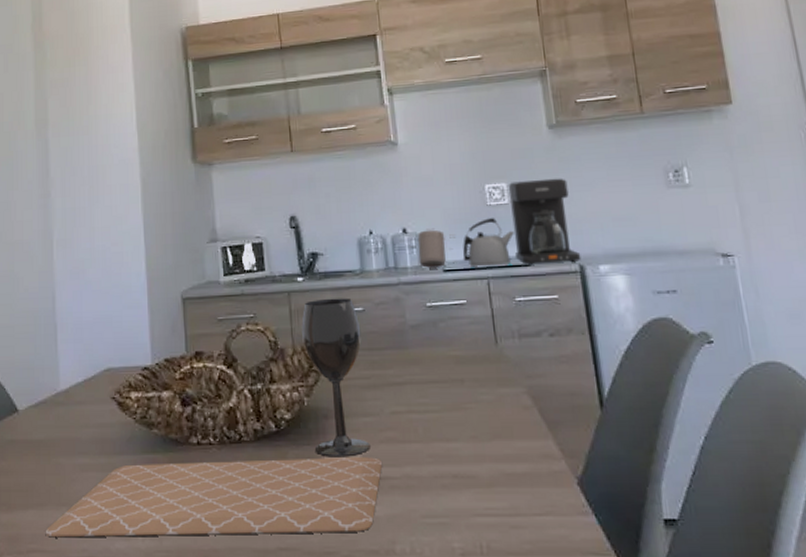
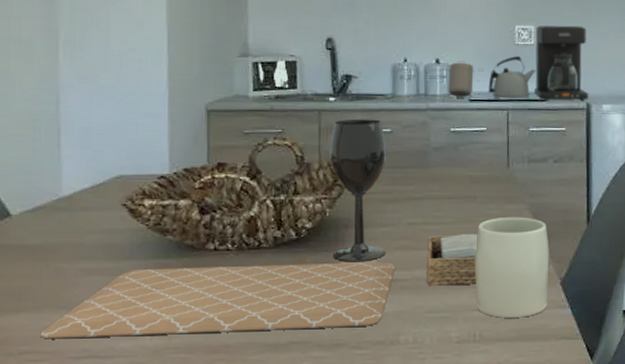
napkin holder: none [415,424,476,486] -> present [426,234,478,286]
mug: none [469,402,565,526] -> present [474,217,550,318]

